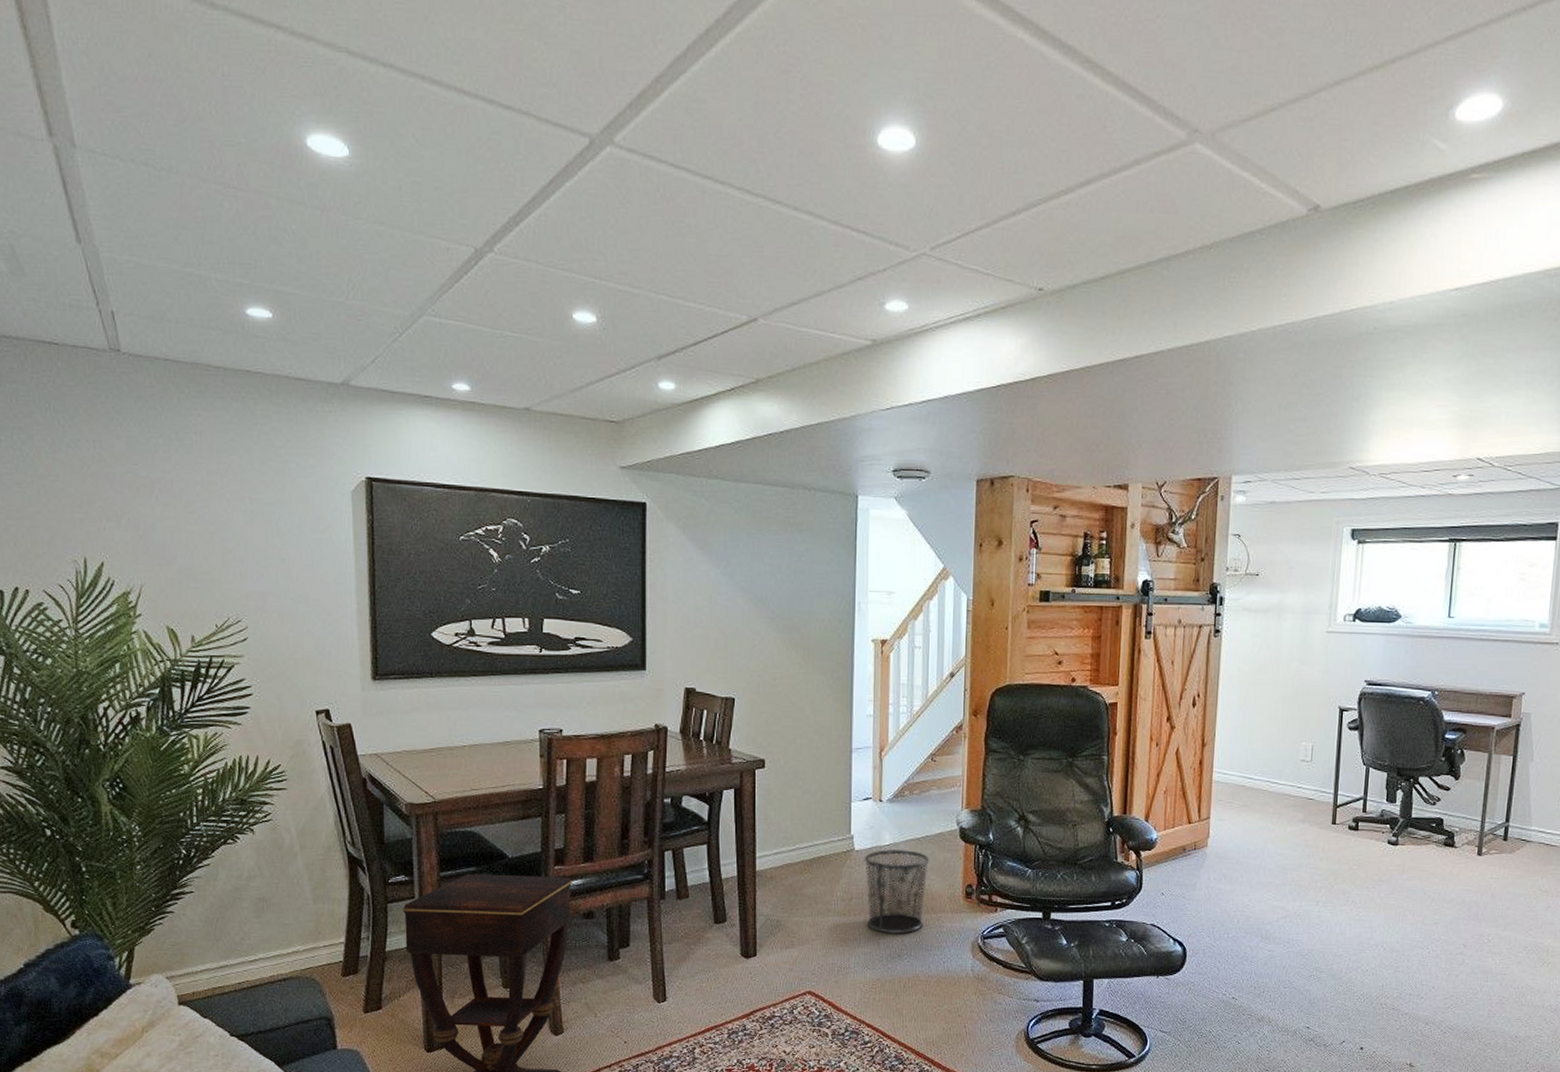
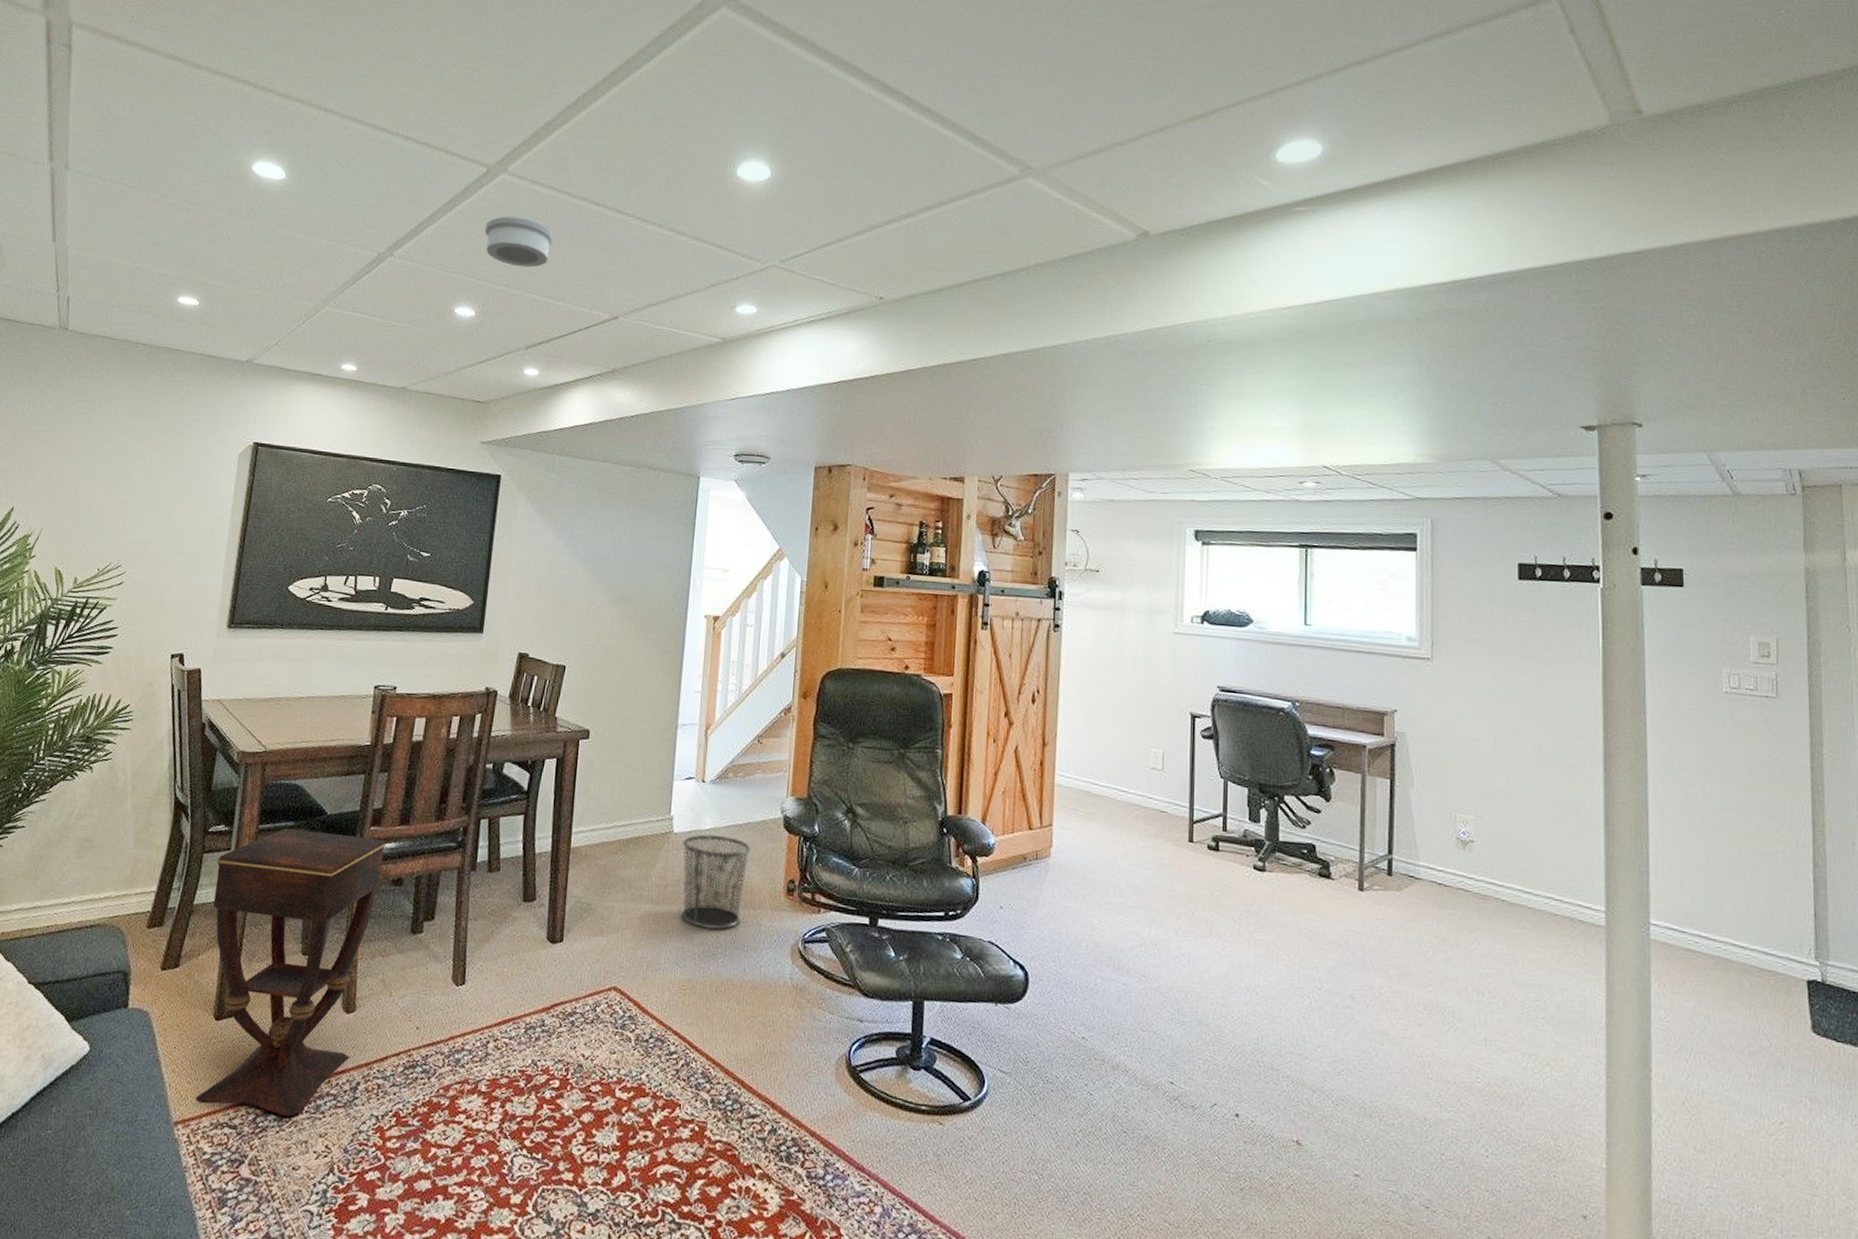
smoke detector: none [596,197,677,262] -> present [484,214,554,268]

